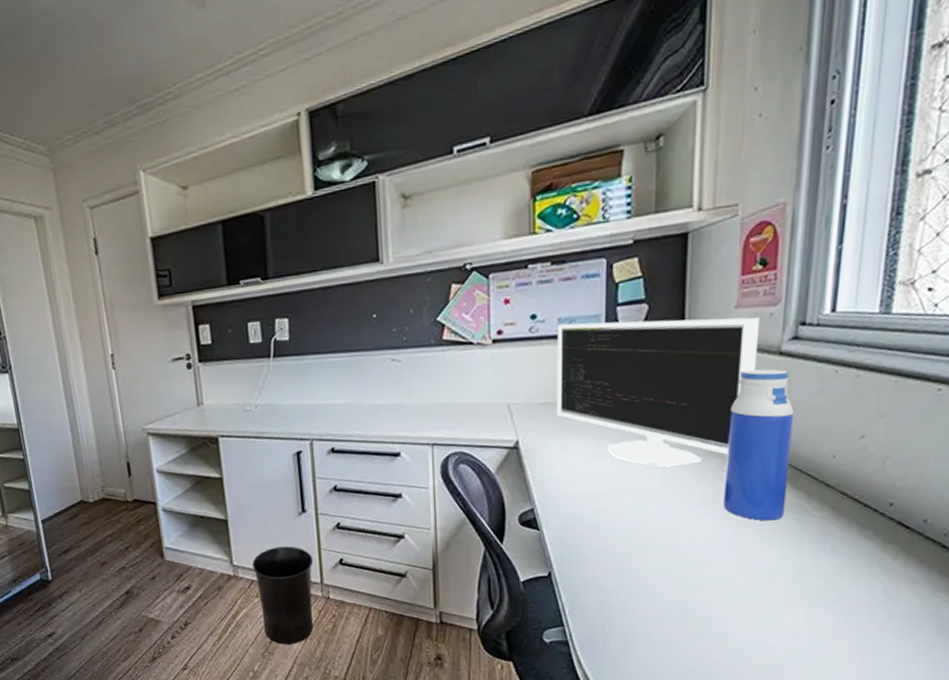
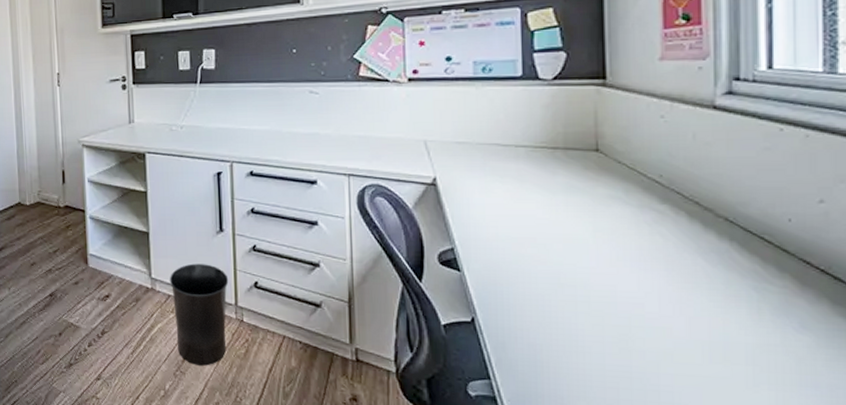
computer monitor: present [556,317,759,466] -> none [473,66,688,216]
water bottle: present [723,369,794,521] -> none [662,122,738,285]

